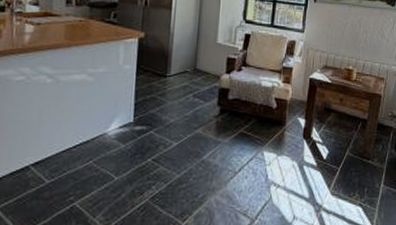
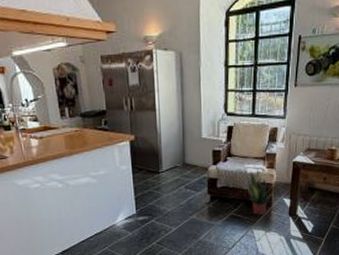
potted plant: none [261,85,290,135] -> present [248,172,275,215]

